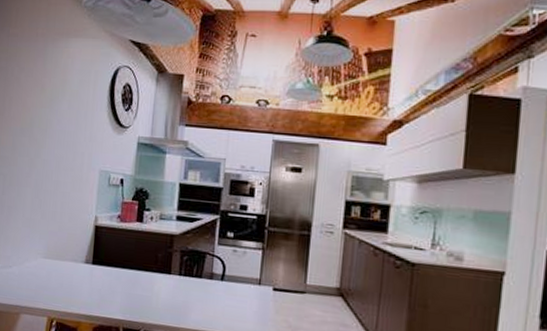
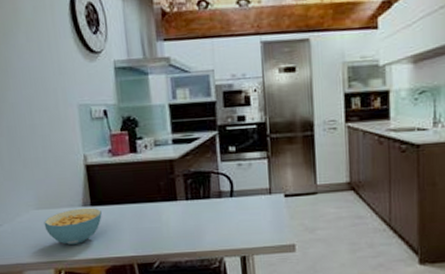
cereal bowl: none [47,264,100,299] -> present [44,207,102,246]

